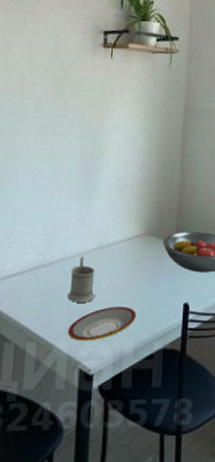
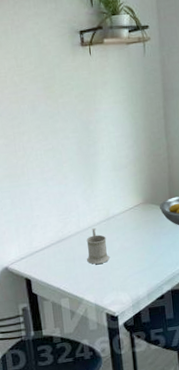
plate: present [68,307,137,342] -> none [92,262,146,293]

